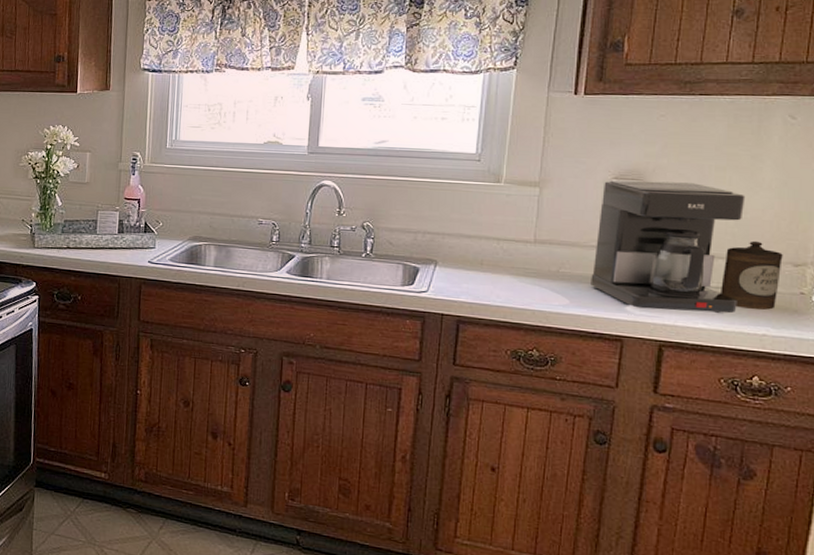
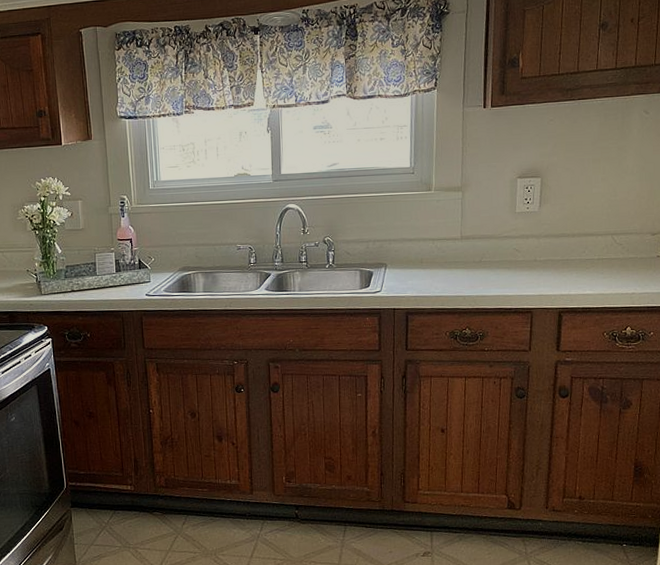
coffee maker: present [591,180,746,314] -> none [505,175,615,284]
canister: present [721,240,783,311] -> none [601,218,644,274]

